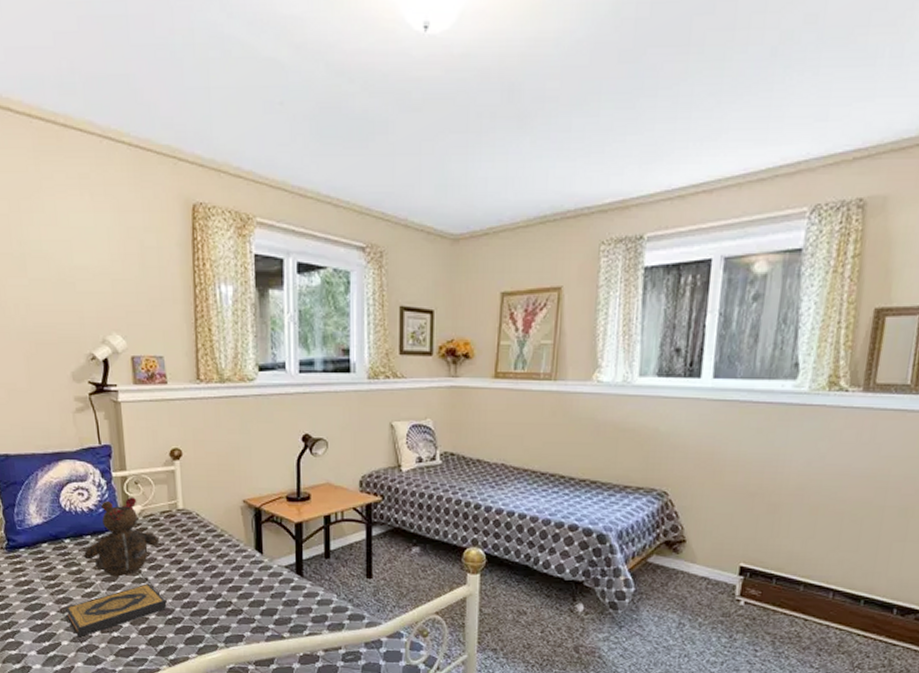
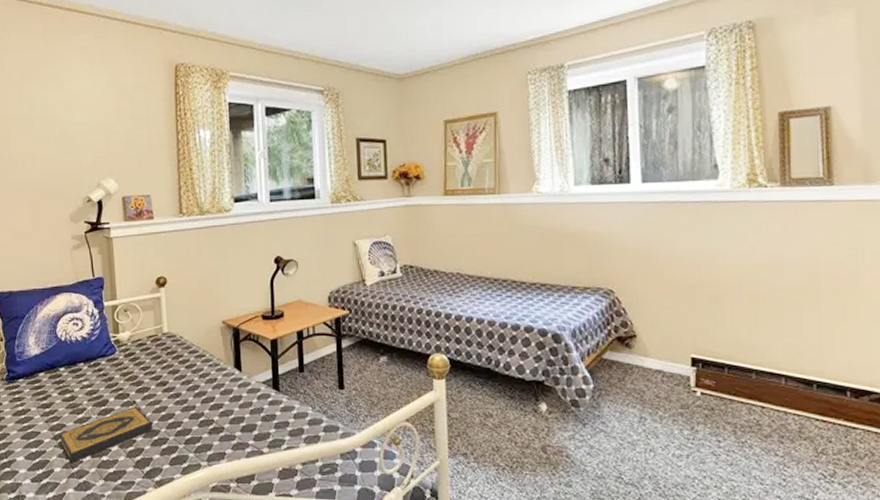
teddy bear: present [84,497,160,577] -> none [77,324,147,401]

